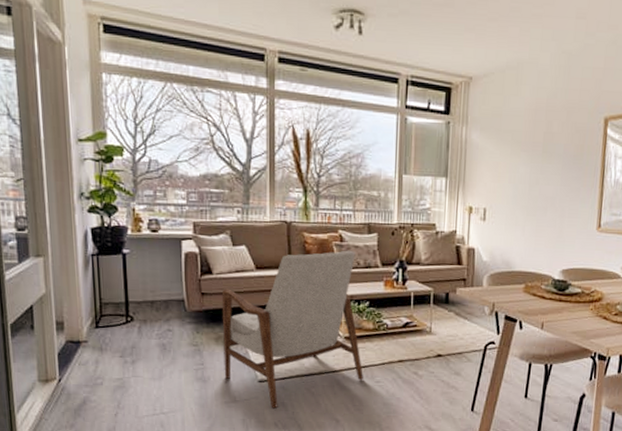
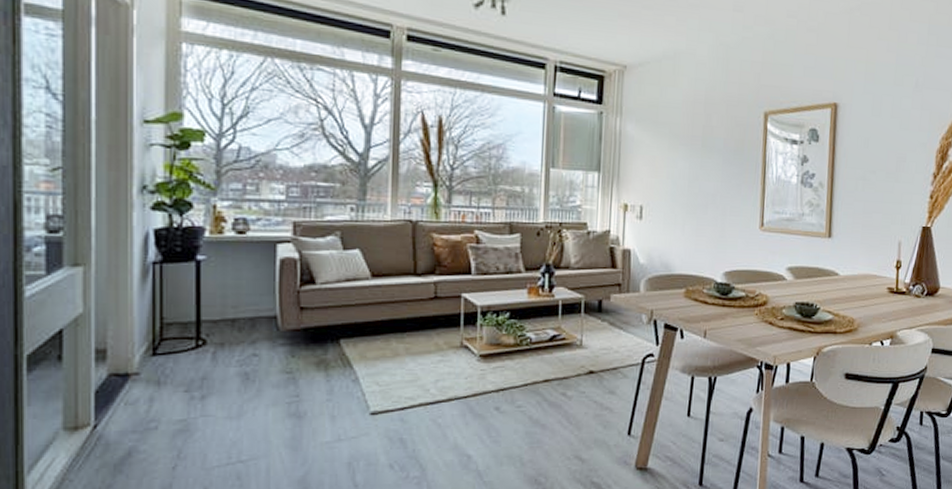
armchair: present [222,250,363,409] -> none [326,253,502,447]

